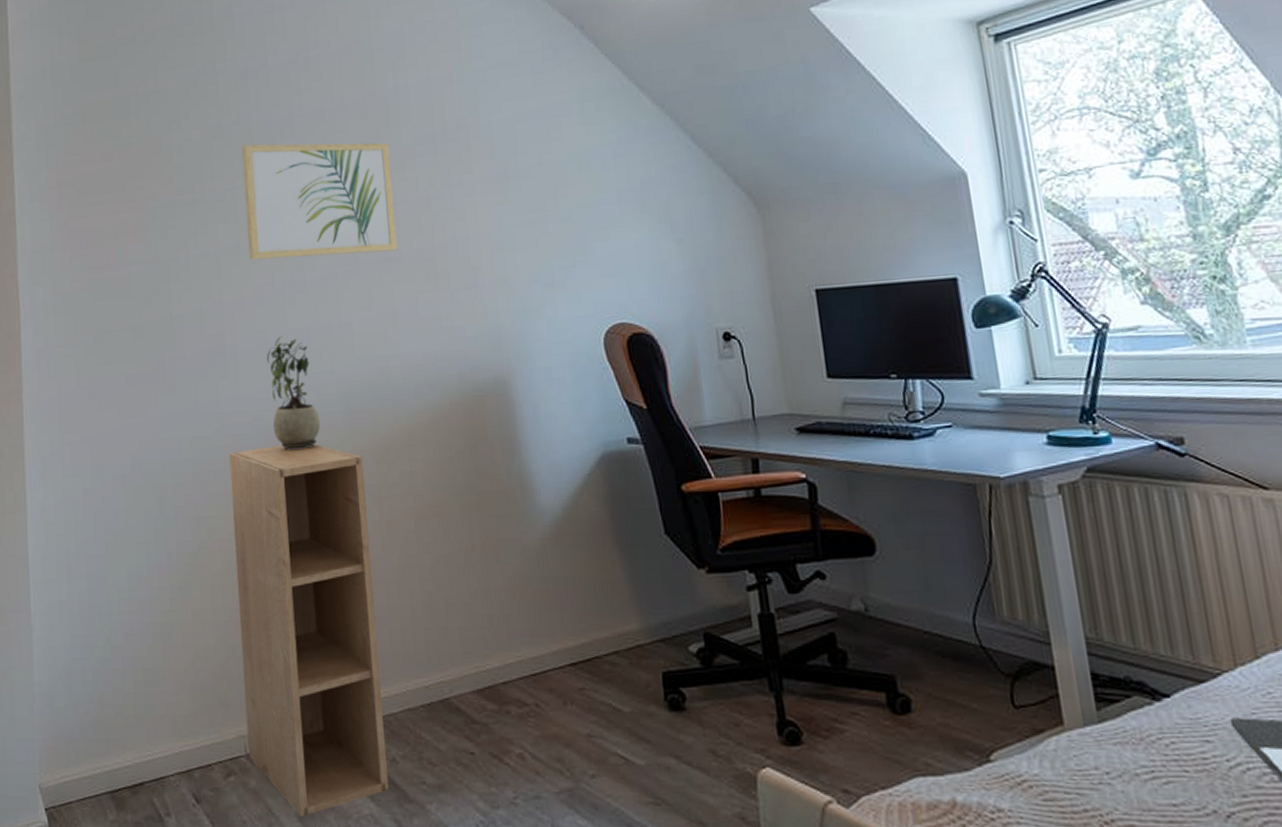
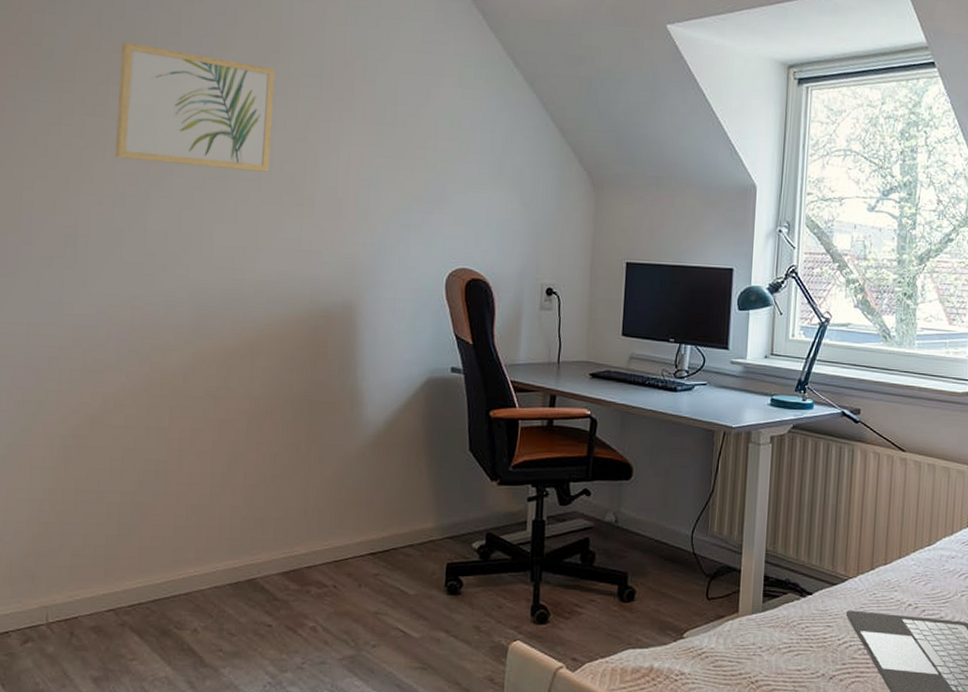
shelving unit: present [229,443,388,816] -> none [49,340,205,678]
potted plant: present [266,336,321,450] -> none [118,236,168,346]

